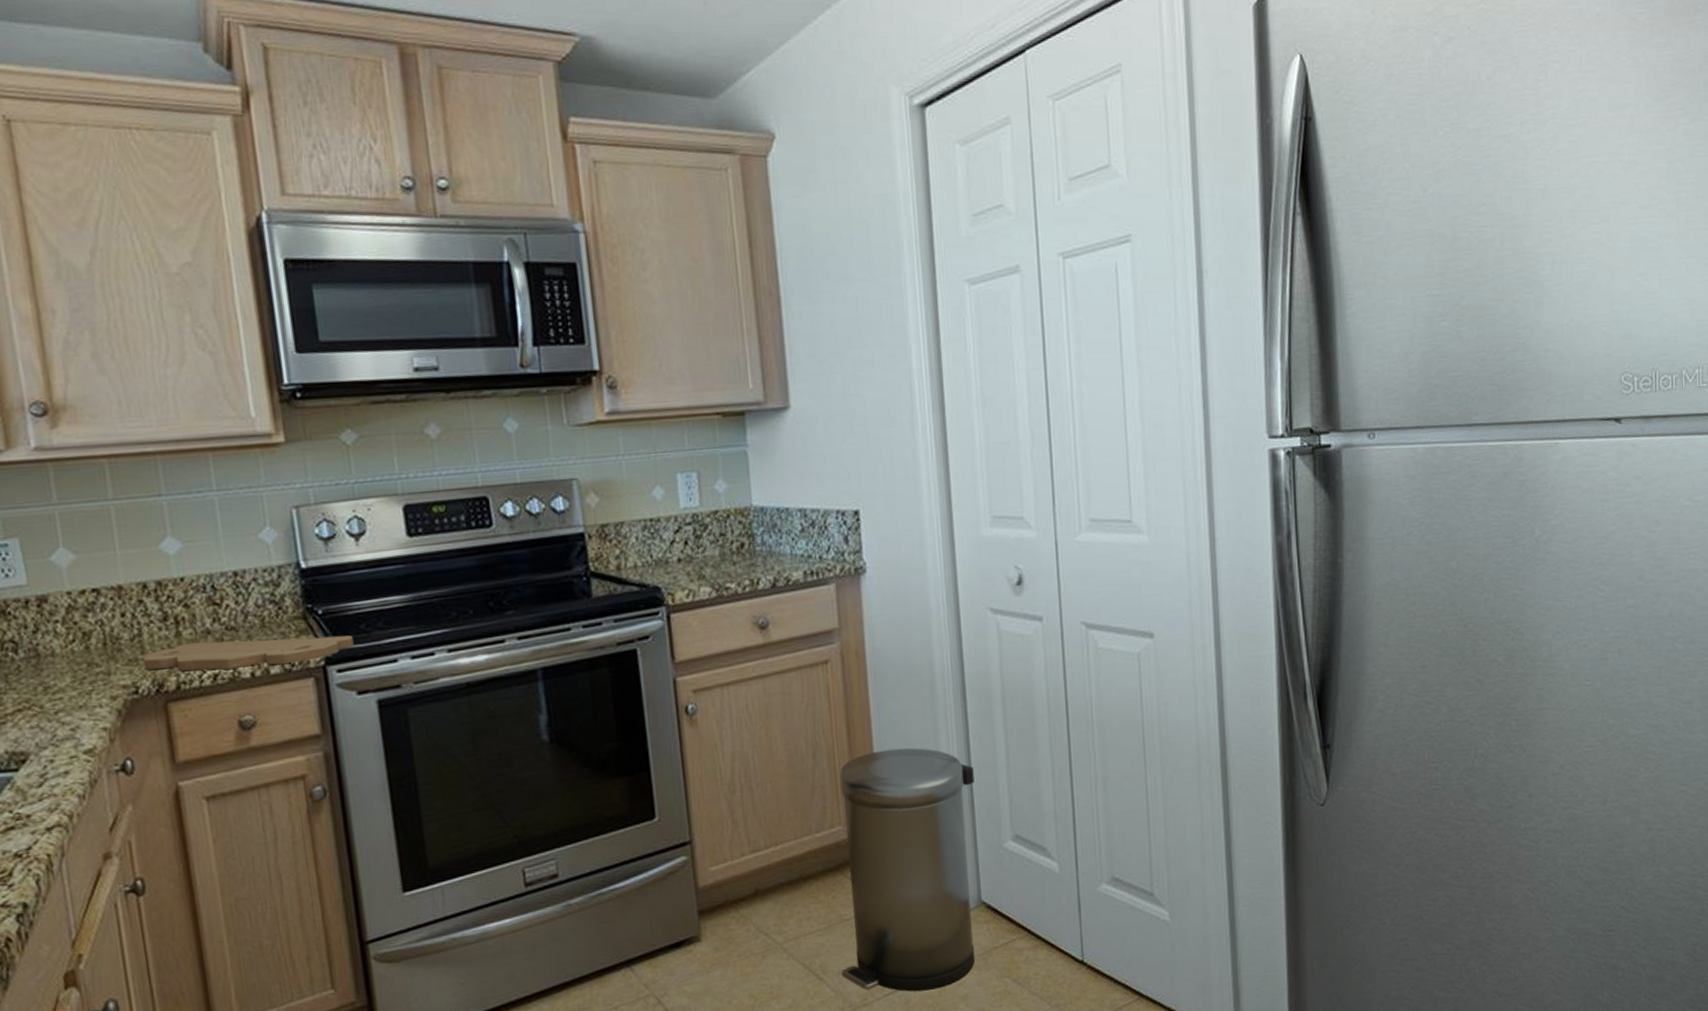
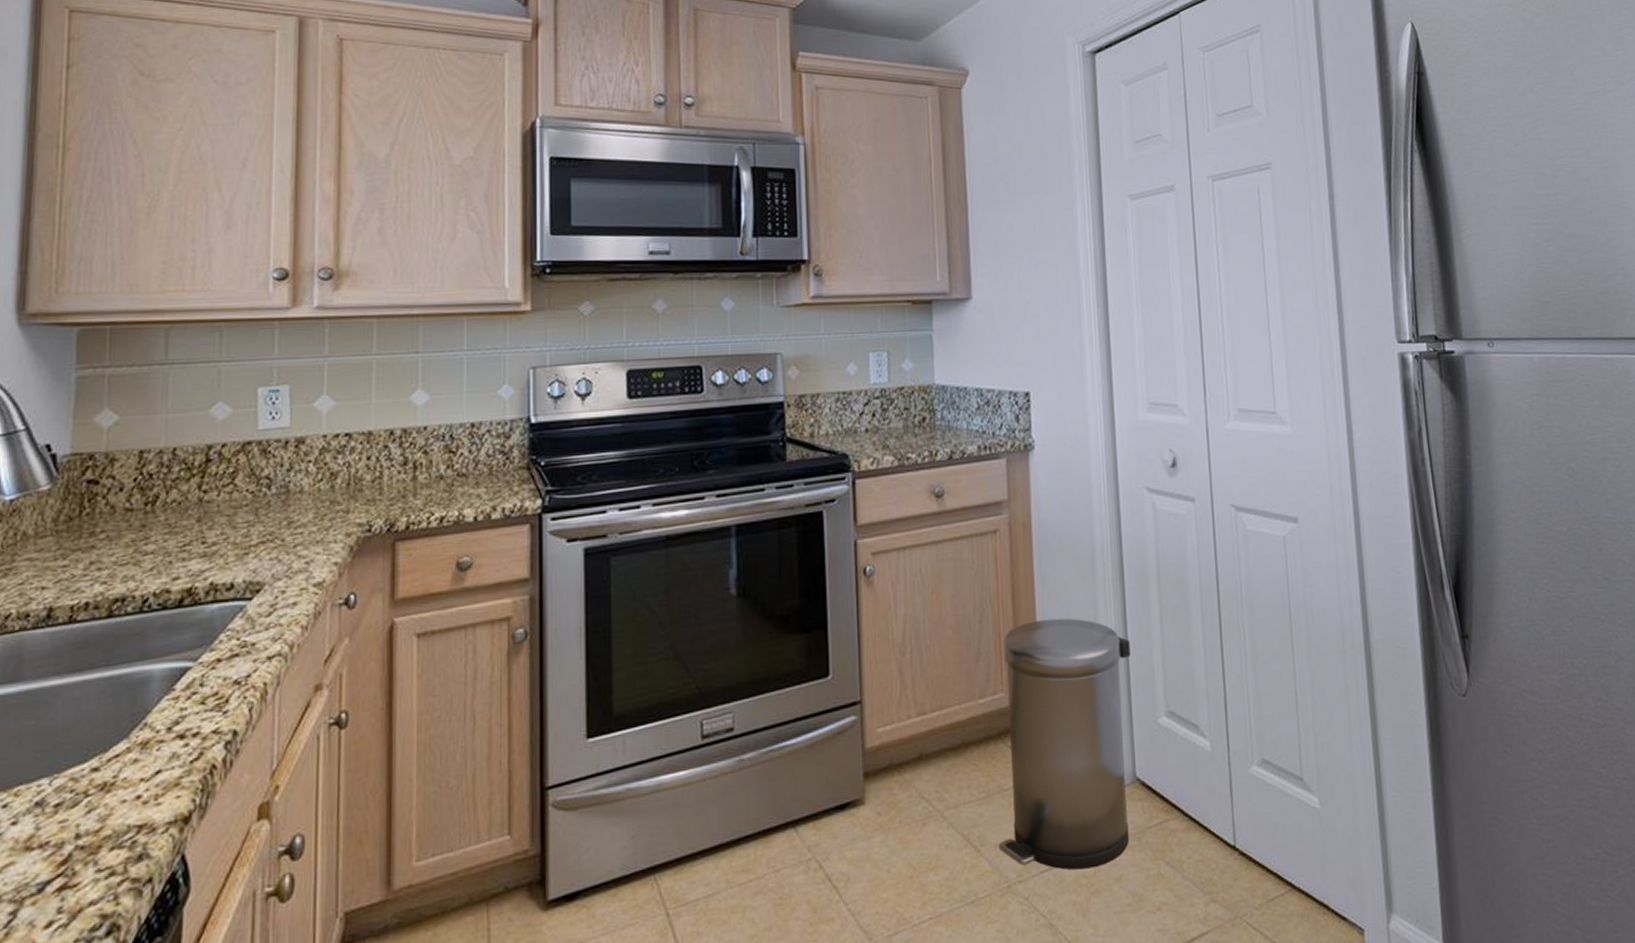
cutting board: present [143,635,354,672] -> none [380,486,569,513]

